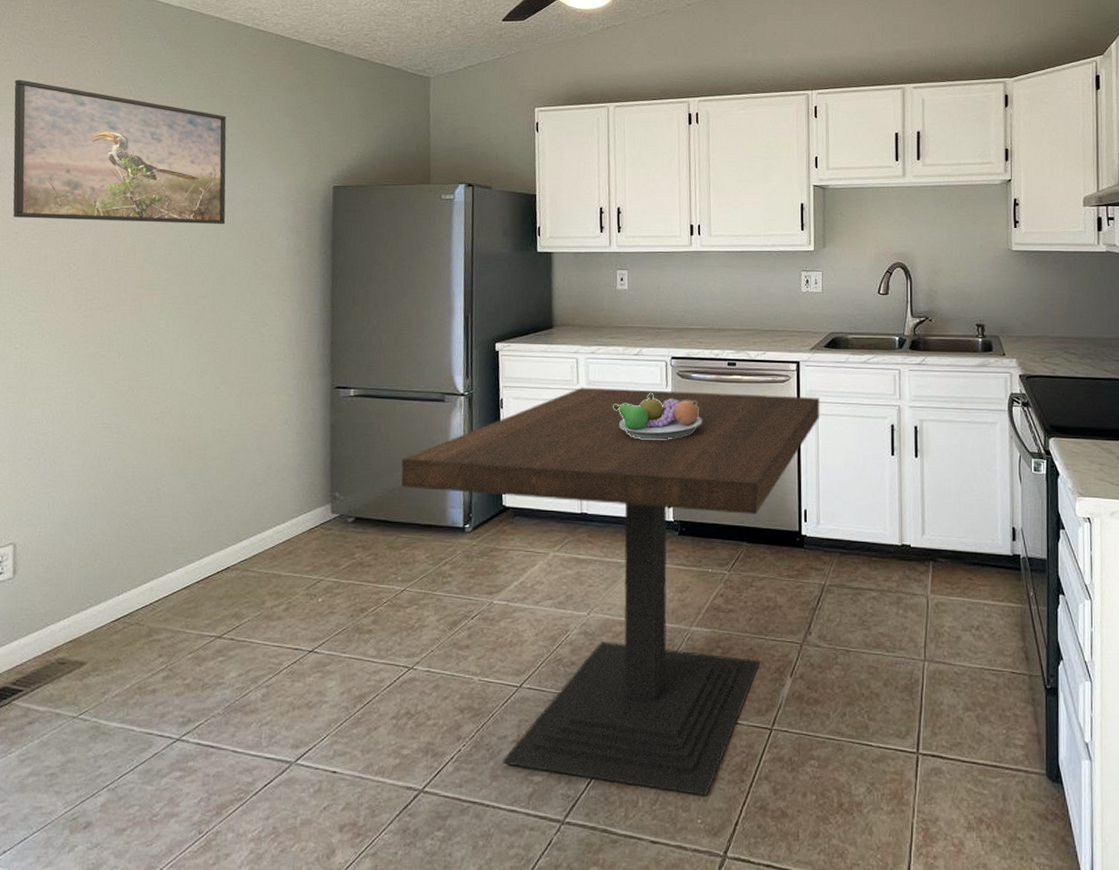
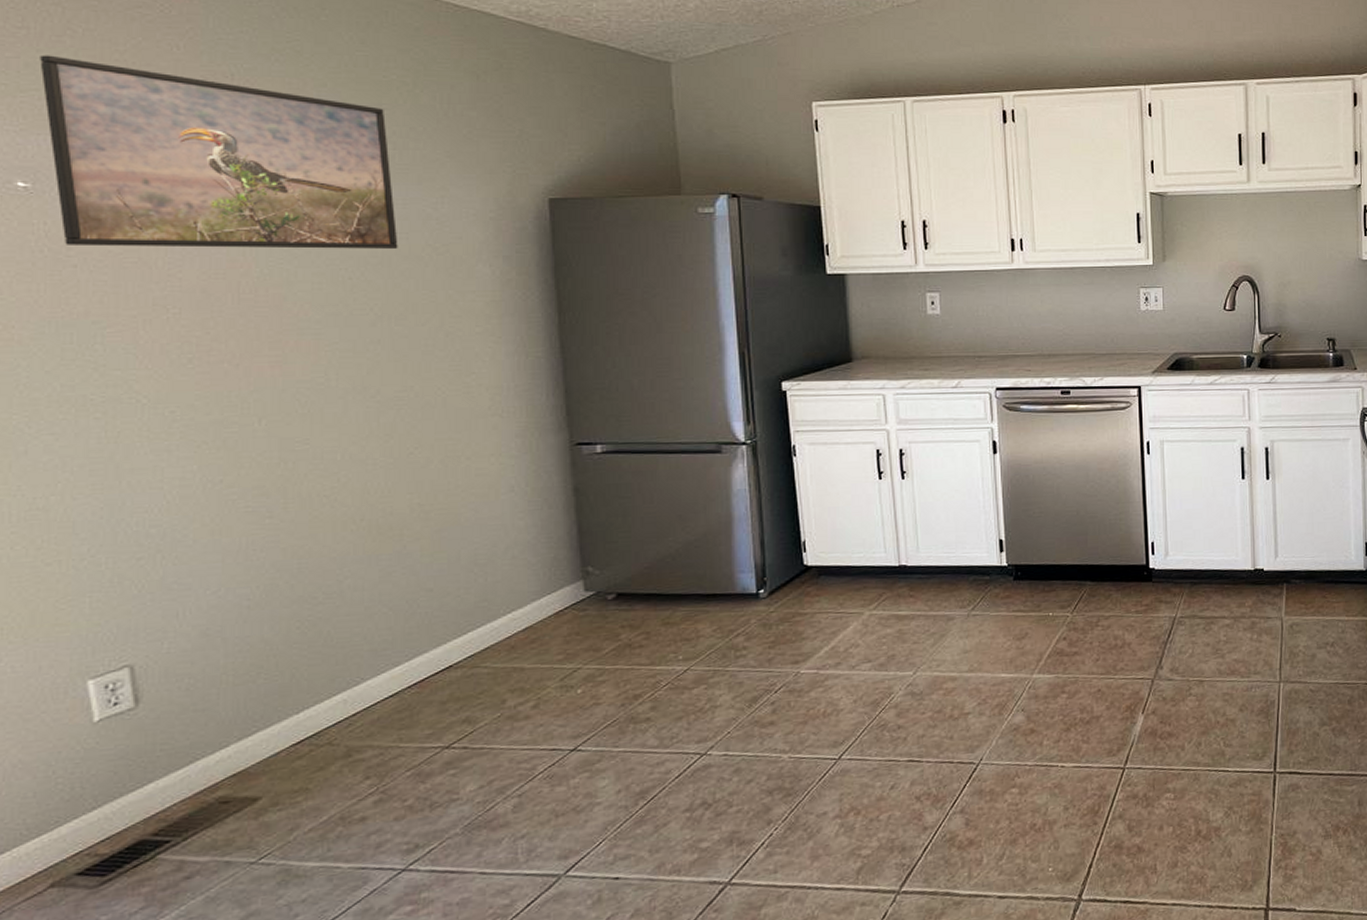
dining table: present [401,387,820,797] -> none [672,423,1165,845]
fruit bowl: present [613,393,702,440] -> none [930,429,1035,480]

